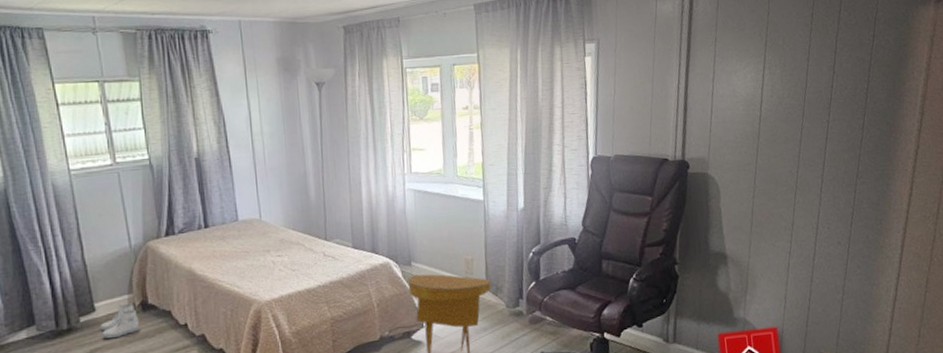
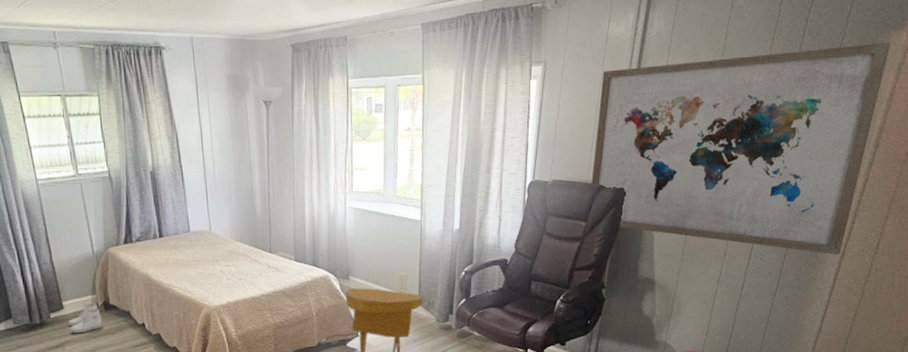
wall art: none [653,16,921,222] -> present [590,42,891,255]

